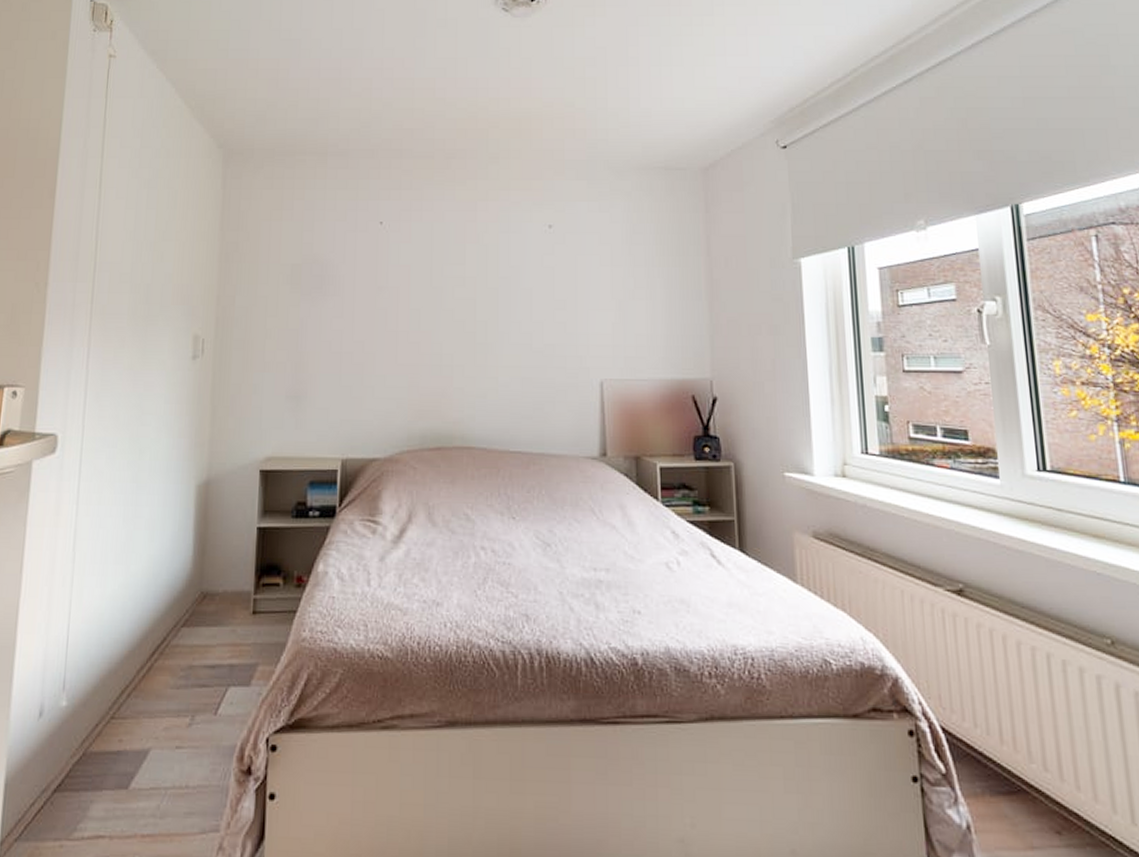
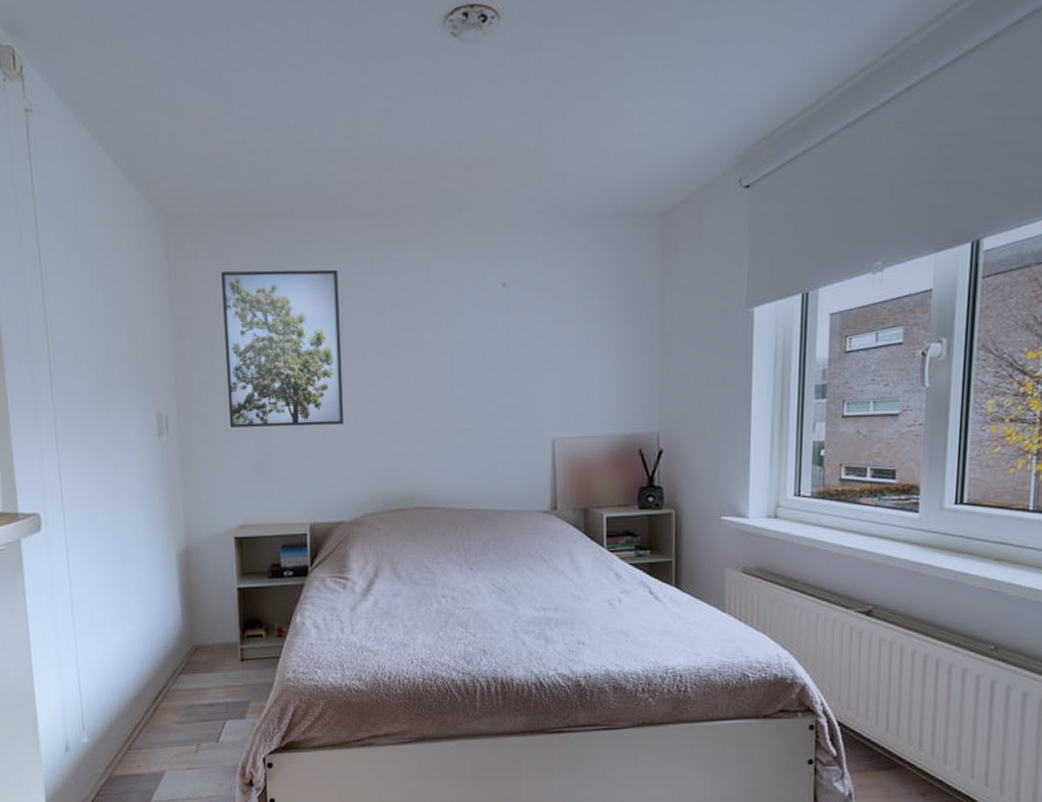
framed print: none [267,203,388,355] -> present [221,269,345,427]

